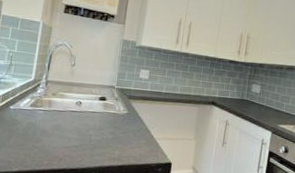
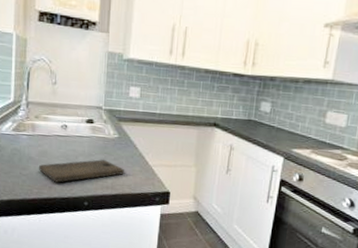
cutting board: none [50,133,131,155] -> present [38,159,124,183]

